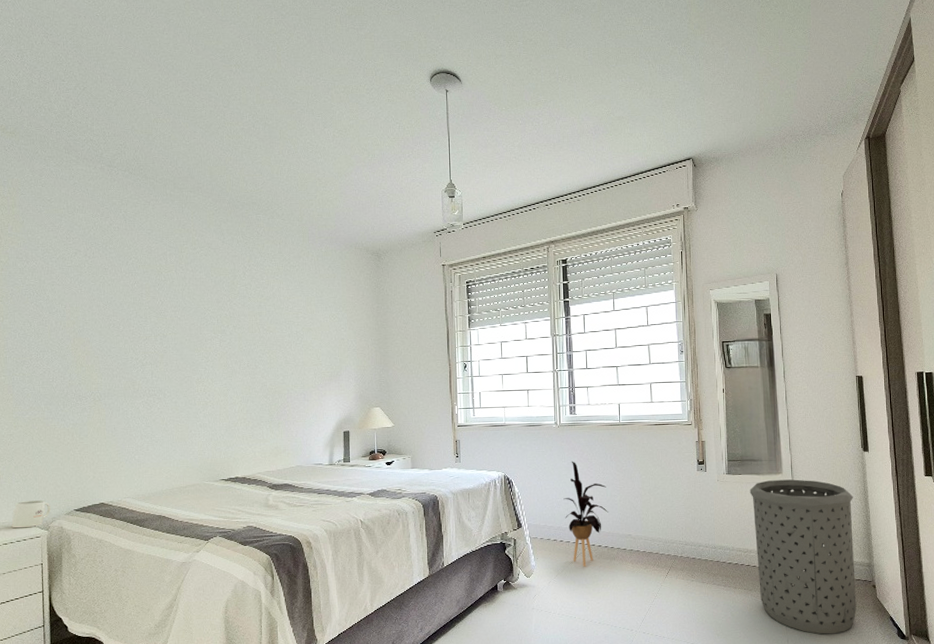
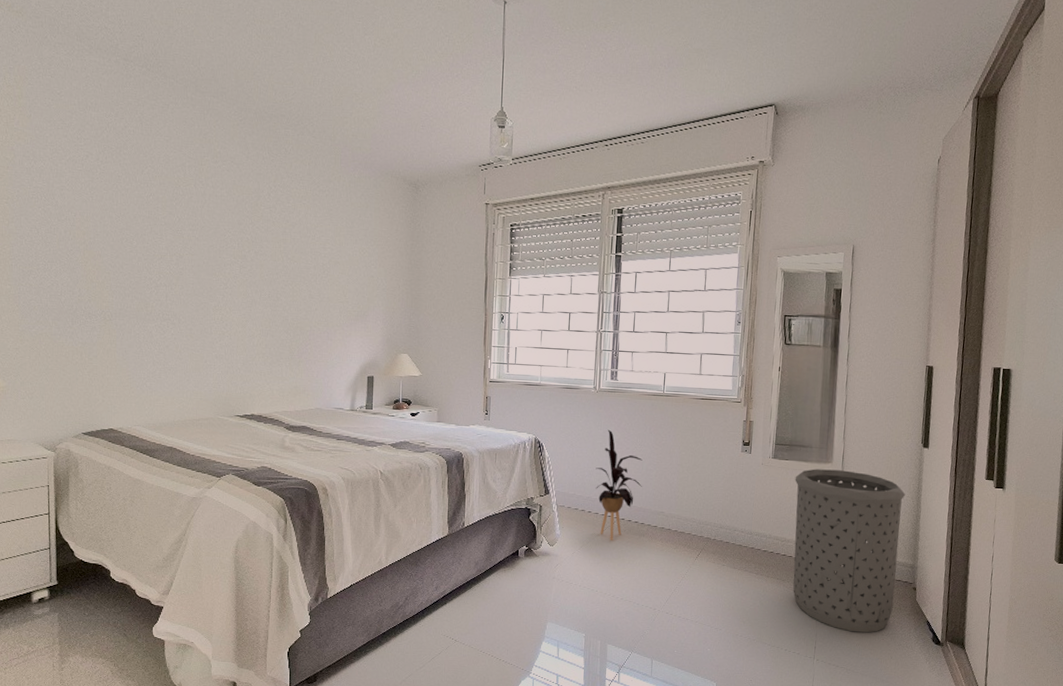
mug: present [11,499,52,529] -> none [17,419,59,448]

